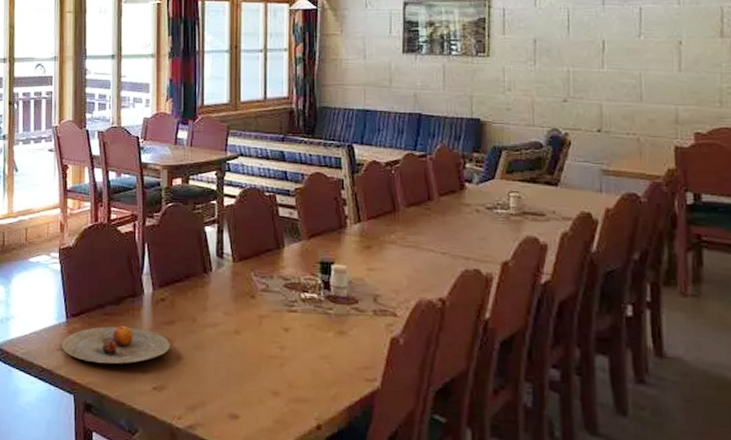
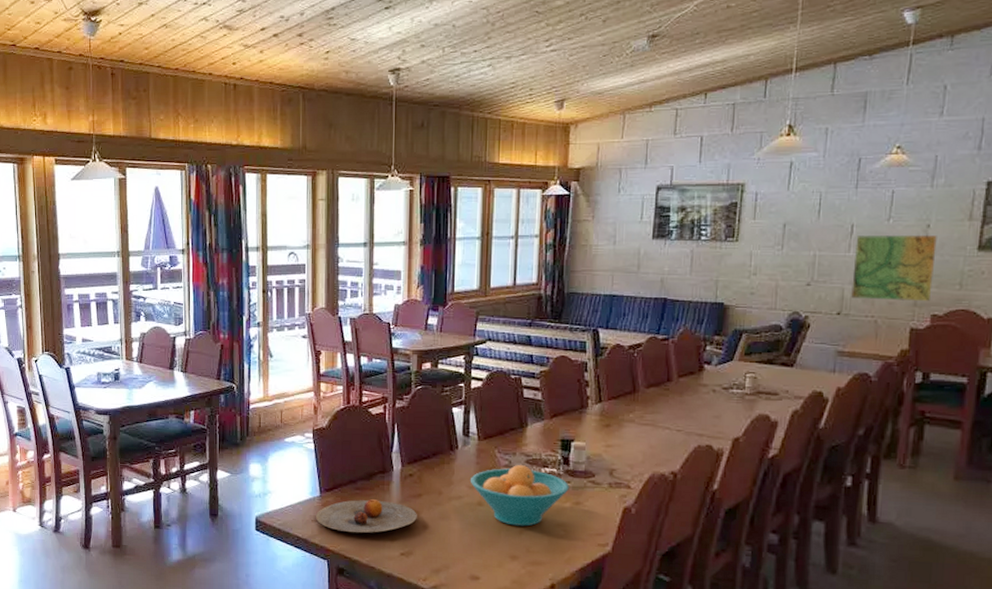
fruit bowl: none [225,288,332,358] -> present [470,464,569,527]
map: none [609,51,692,118] -> present [851,235,937,301]

